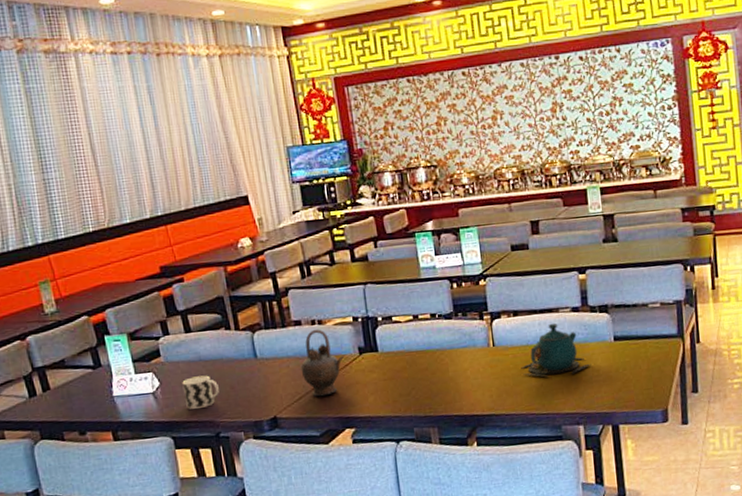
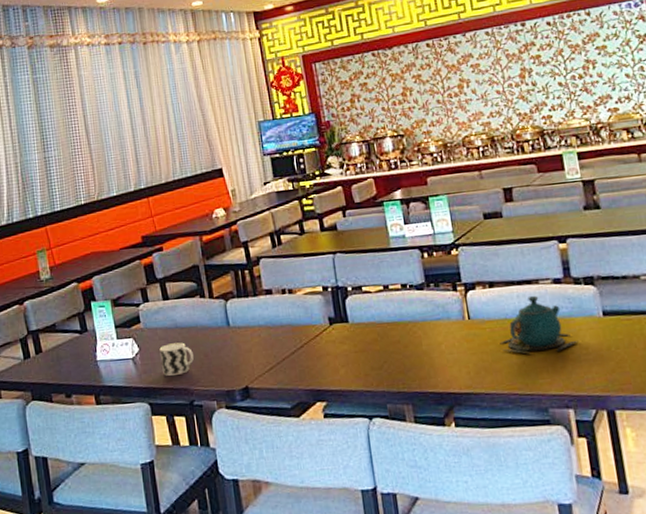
teapot: present [300,329,345,397] -> none [271,298,315,368]

